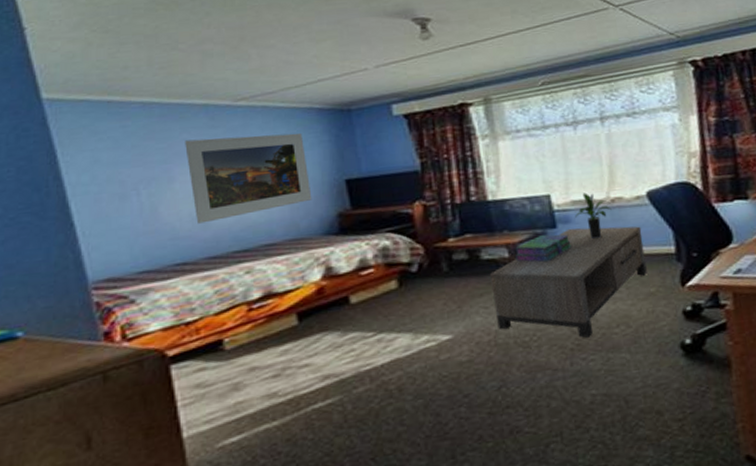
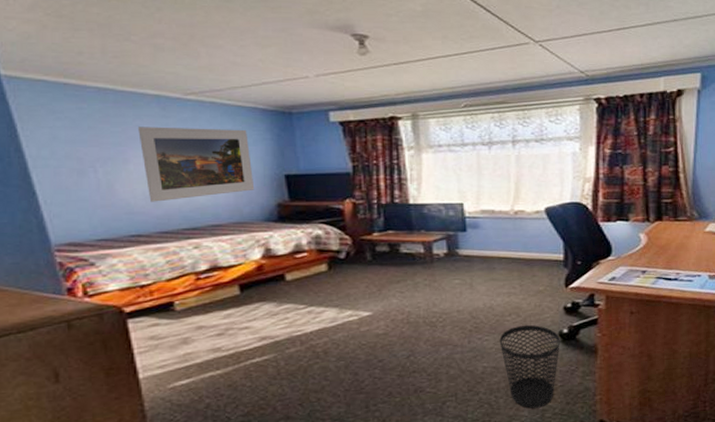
coffee table: present [490,226,647,339] -> none [407,233,538,323]
stack of books: present [515,234,572,262] -> none [430,237,478,259]
potted plant: present [575,193,612,239] -> none [483,204,514,243]
wastebasket: none [608,336,684,446] -> present [499,324,560,409]

